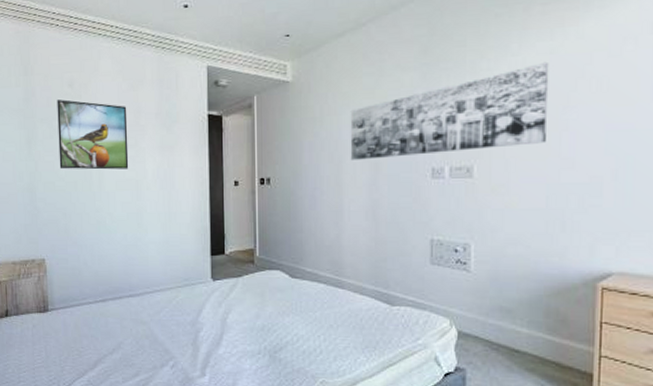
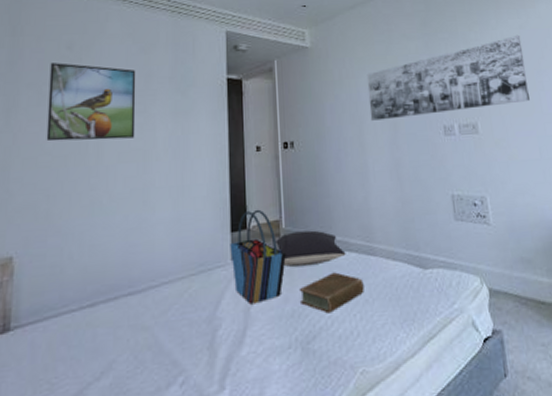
tote bag: none [210,238,259,316] -> present [230,209,286,305]
pillow: none [250,260,315,291] -> present [276,230,346,268]
book: none [269,298,330,332] -> present [299,272,364,314]

